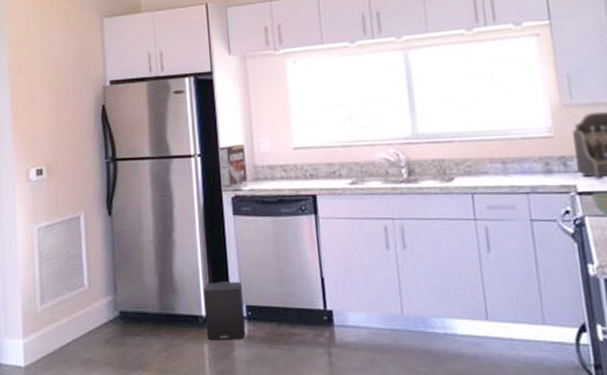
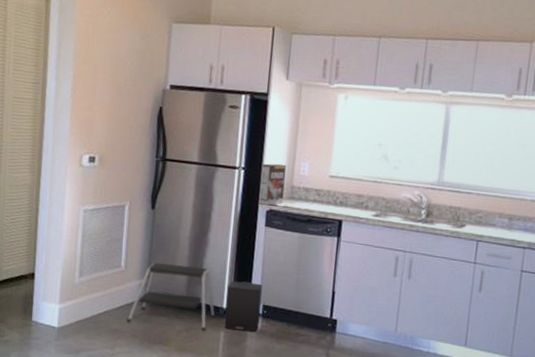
step stool: none [98,272,195,349] -> present [126,262,216,331]

